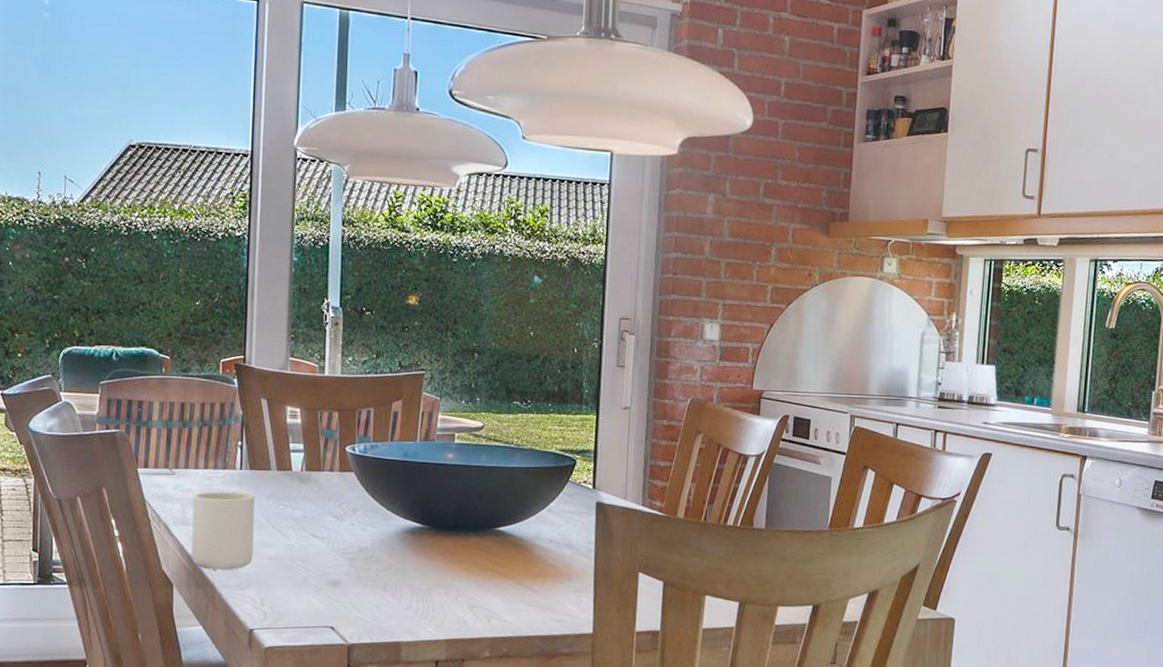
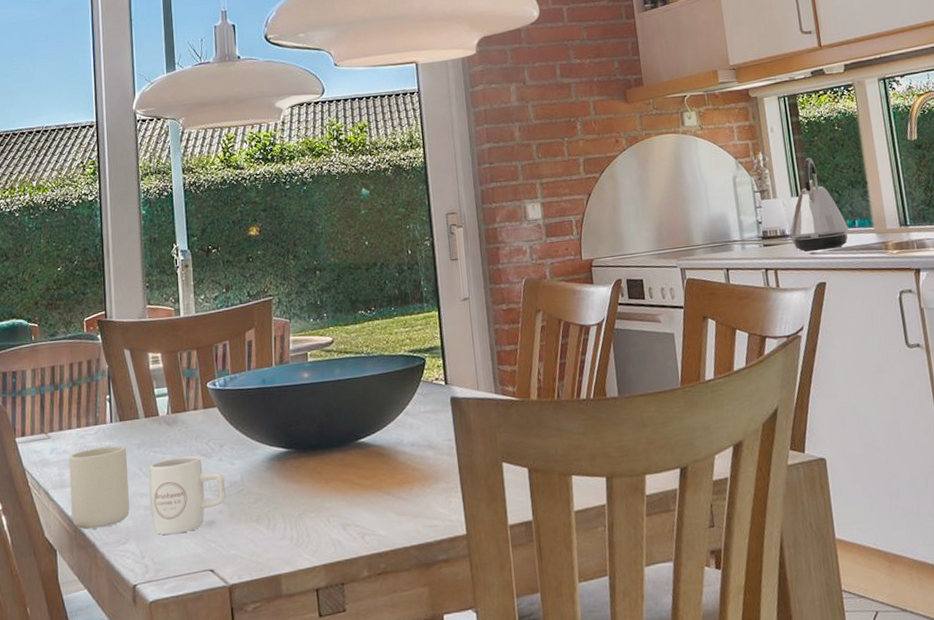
mug: none [275,514,354,588] -> present [148,455,226,535]
kettle: none [967,327,1026,422] -> present [790,158,849,251]

